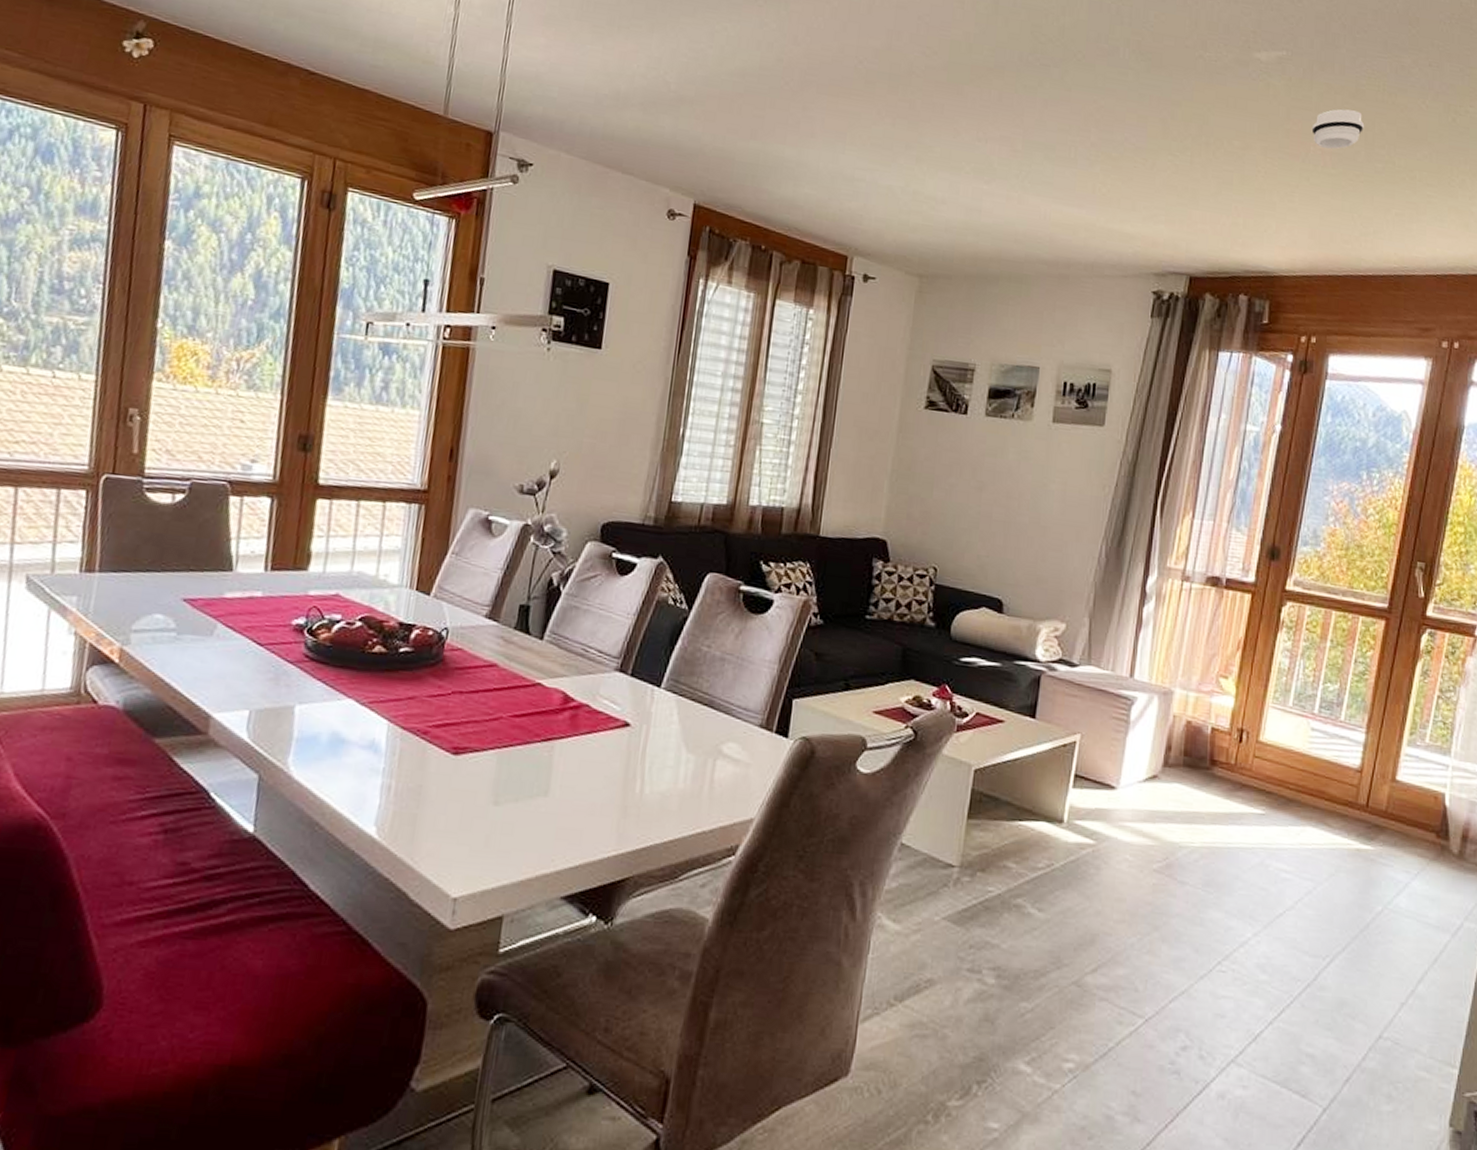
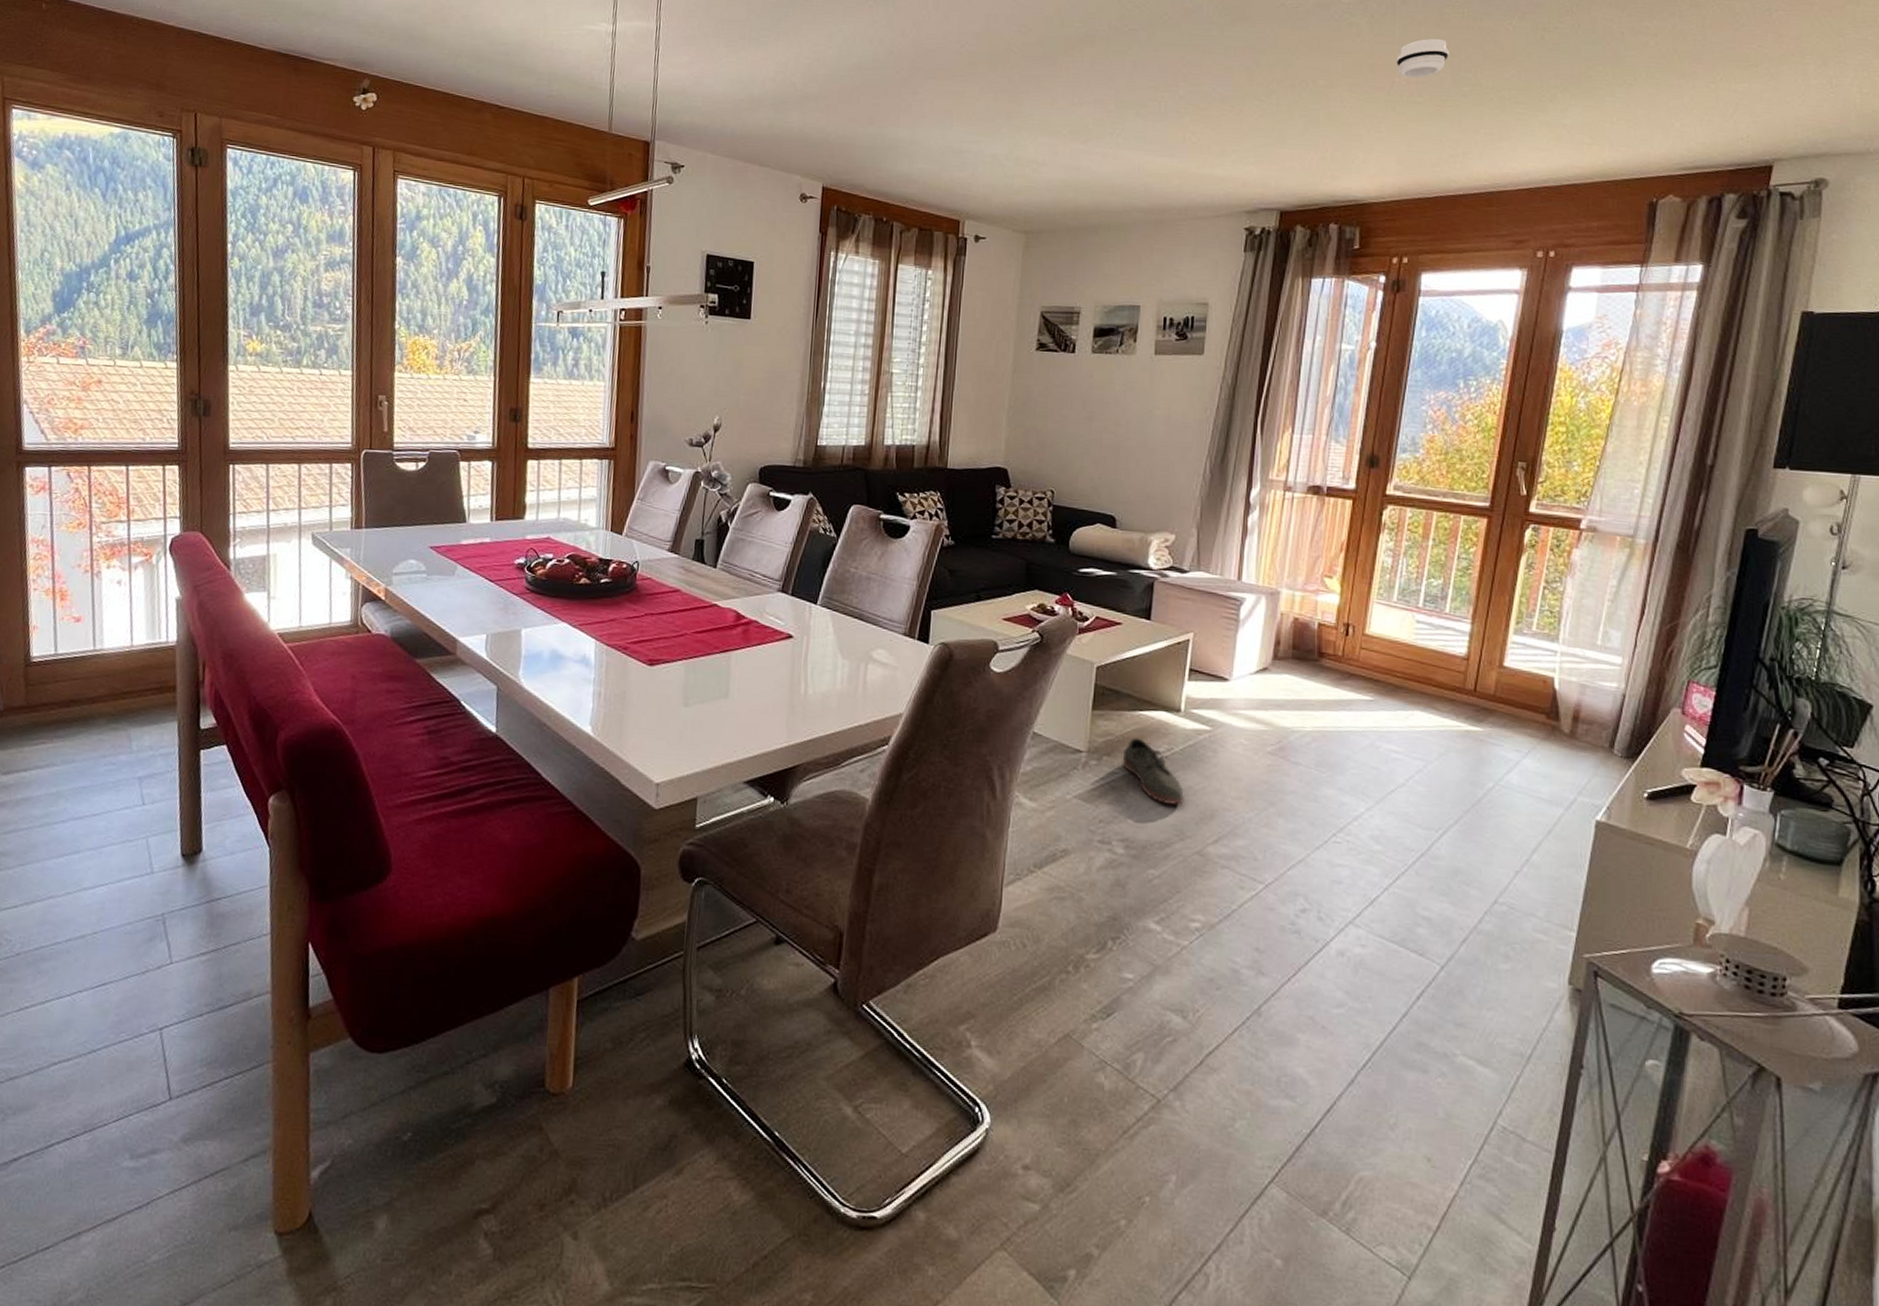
shoe: none [997,851,1063,929] -> present [1122,737,1184,806]

